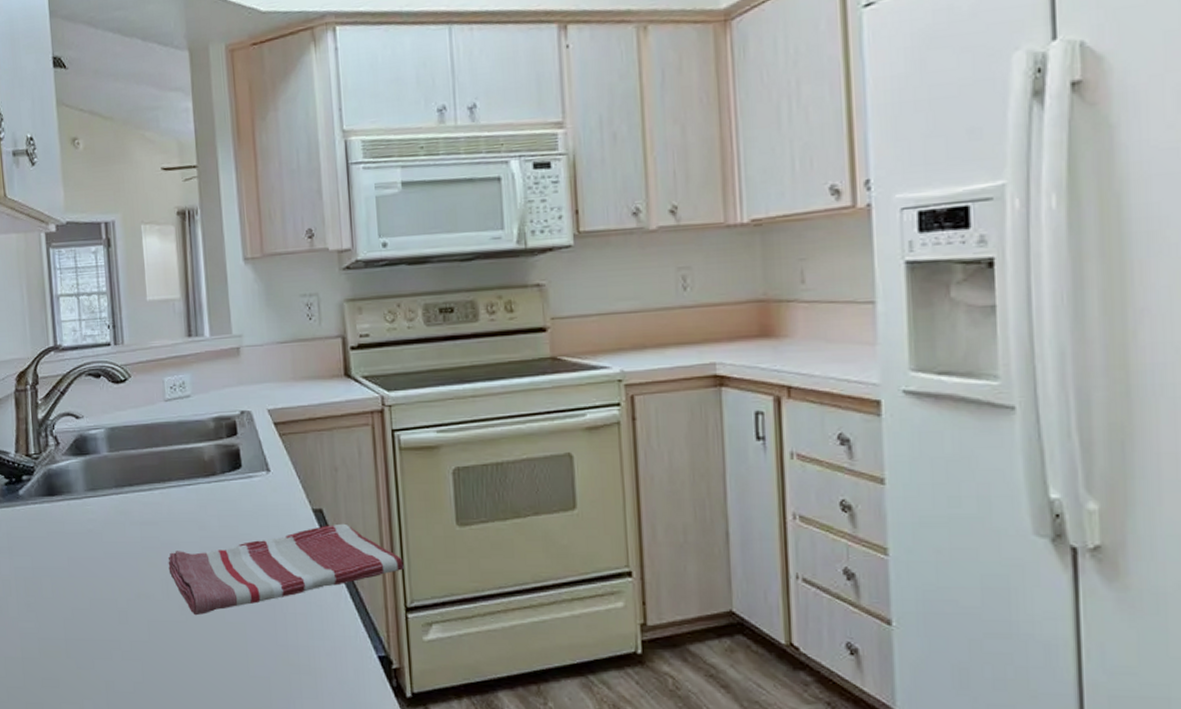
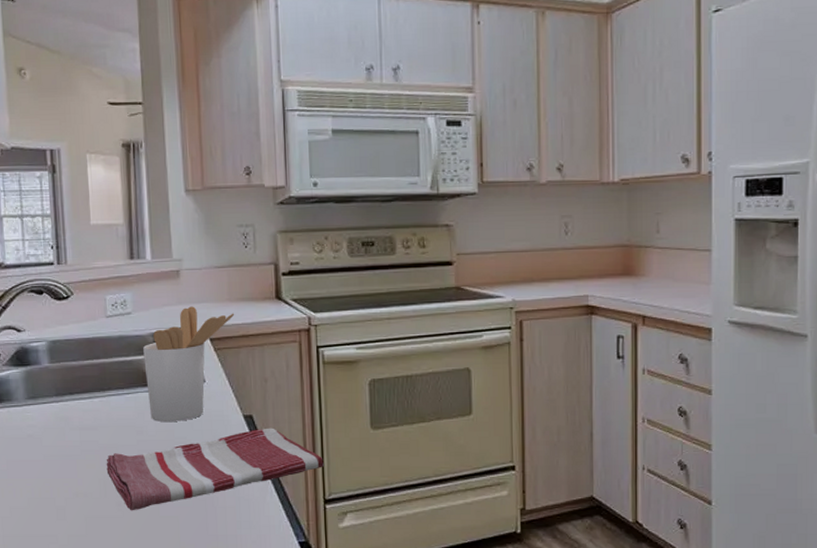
utensil holder: none [204,387,300,517] -> present [143,306,235,423]

